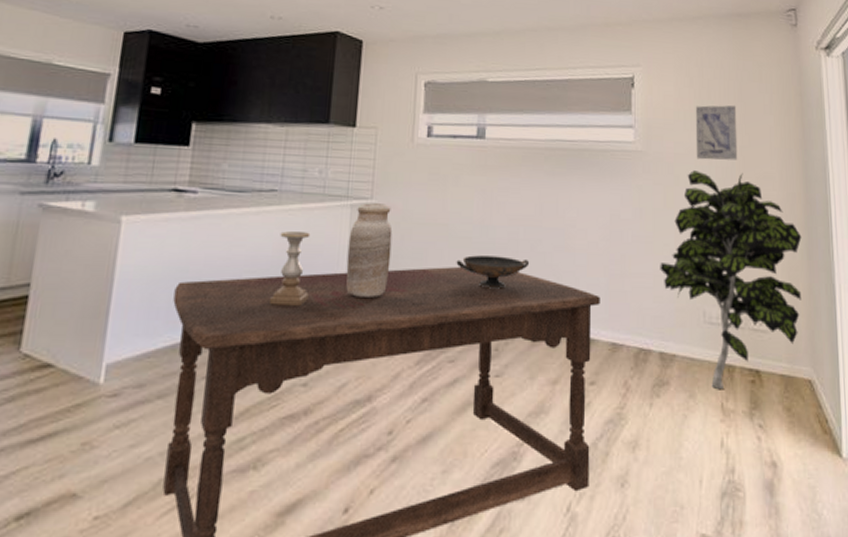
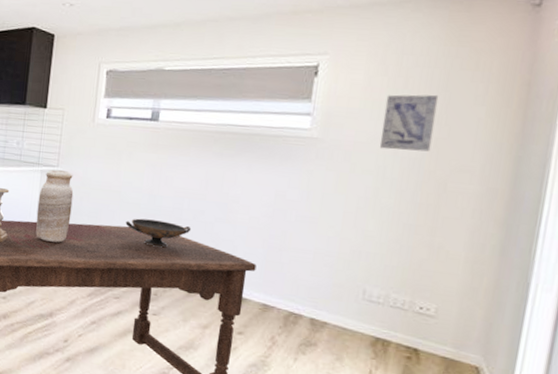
indoor plant: present [660,170,802,389] -> none [321,159,497,358]

